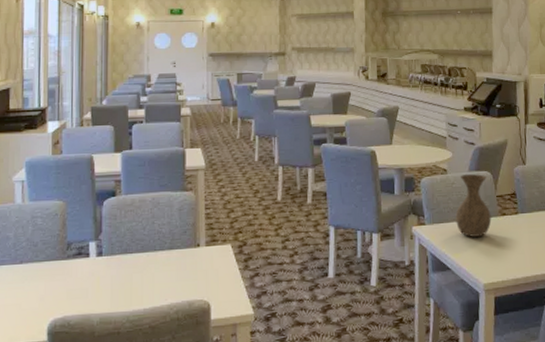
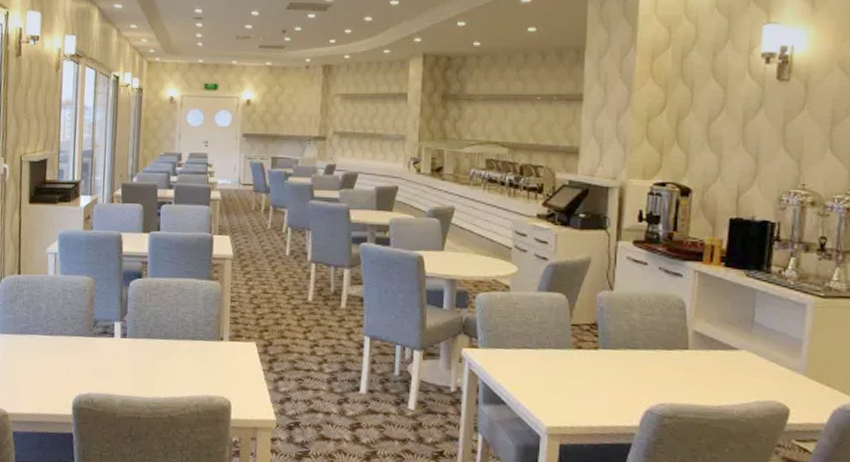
vase: present [455,174,492,237] -> none [517,295,563,371]

